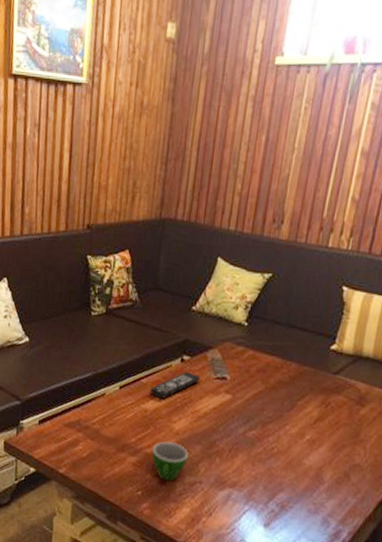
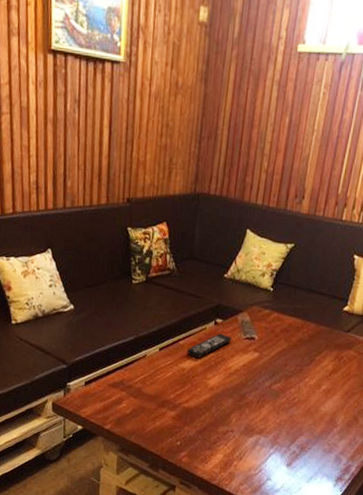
teacup: present [151,441,189,482] -> none [189,396,222,432]

